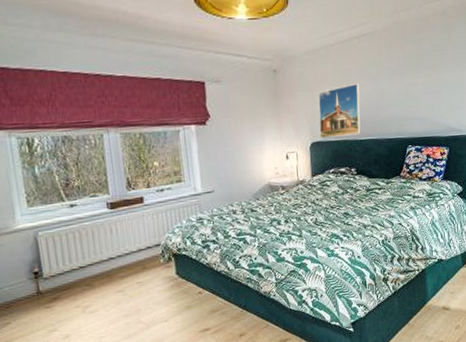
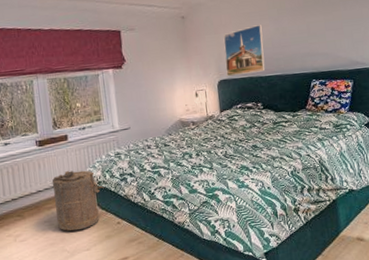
laundry hamper: none [125,236,185,302] -> present [51,170,105,232]

